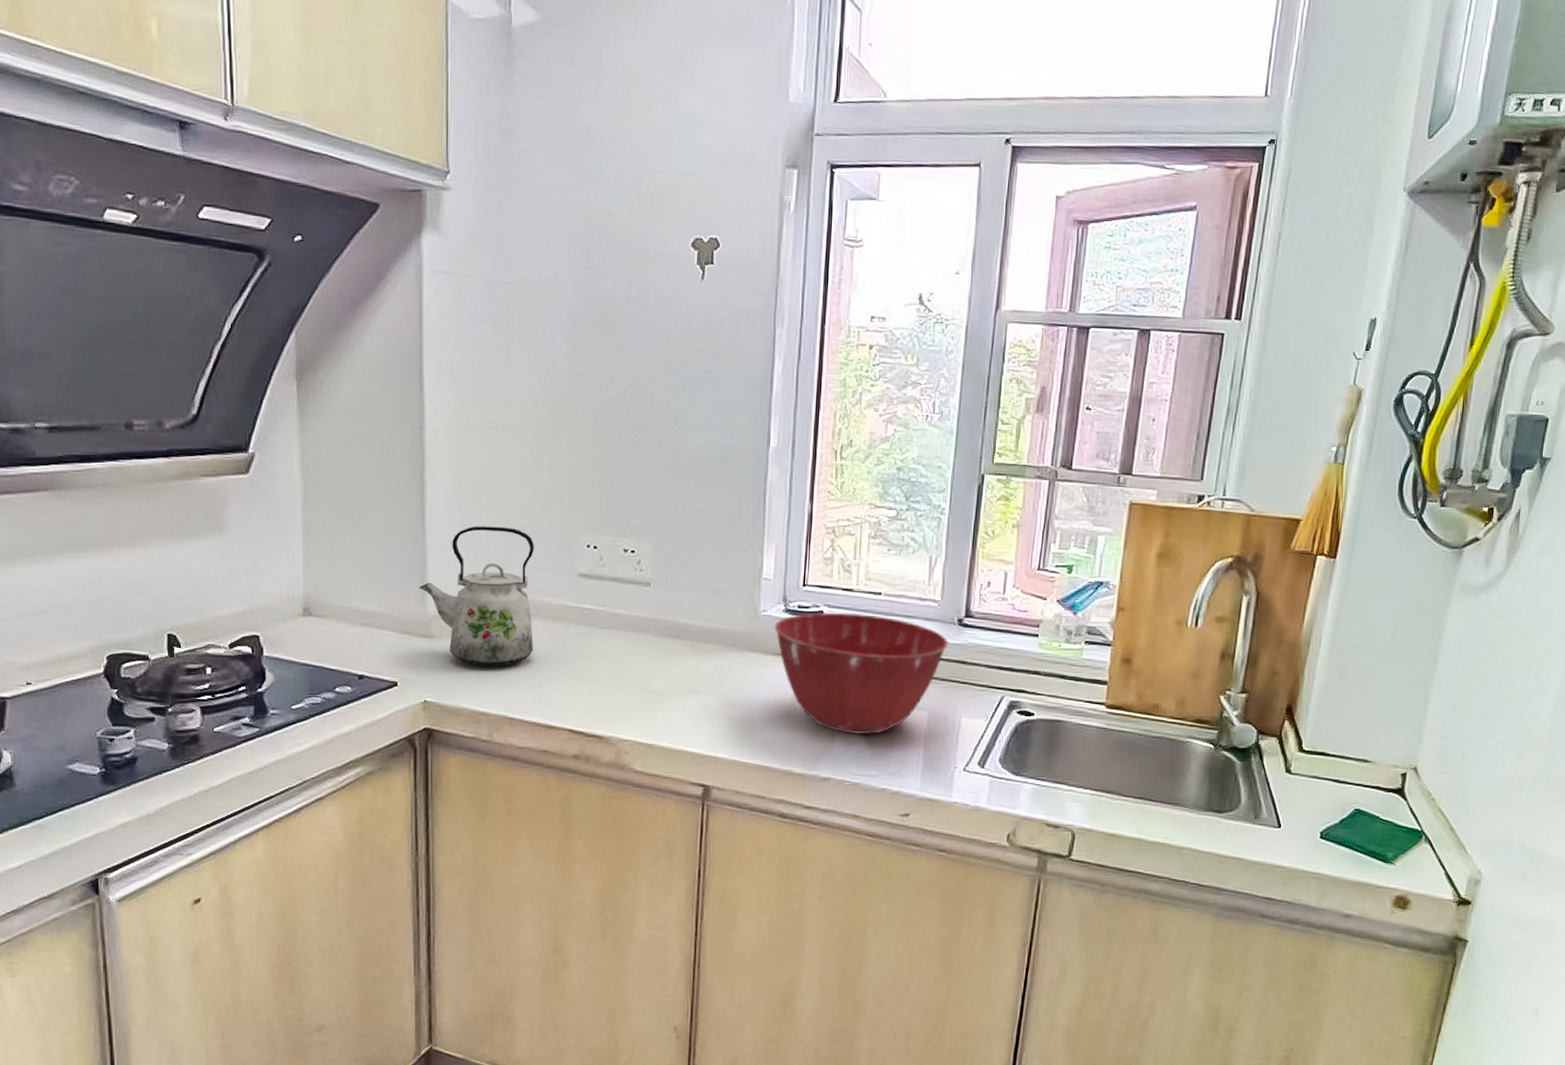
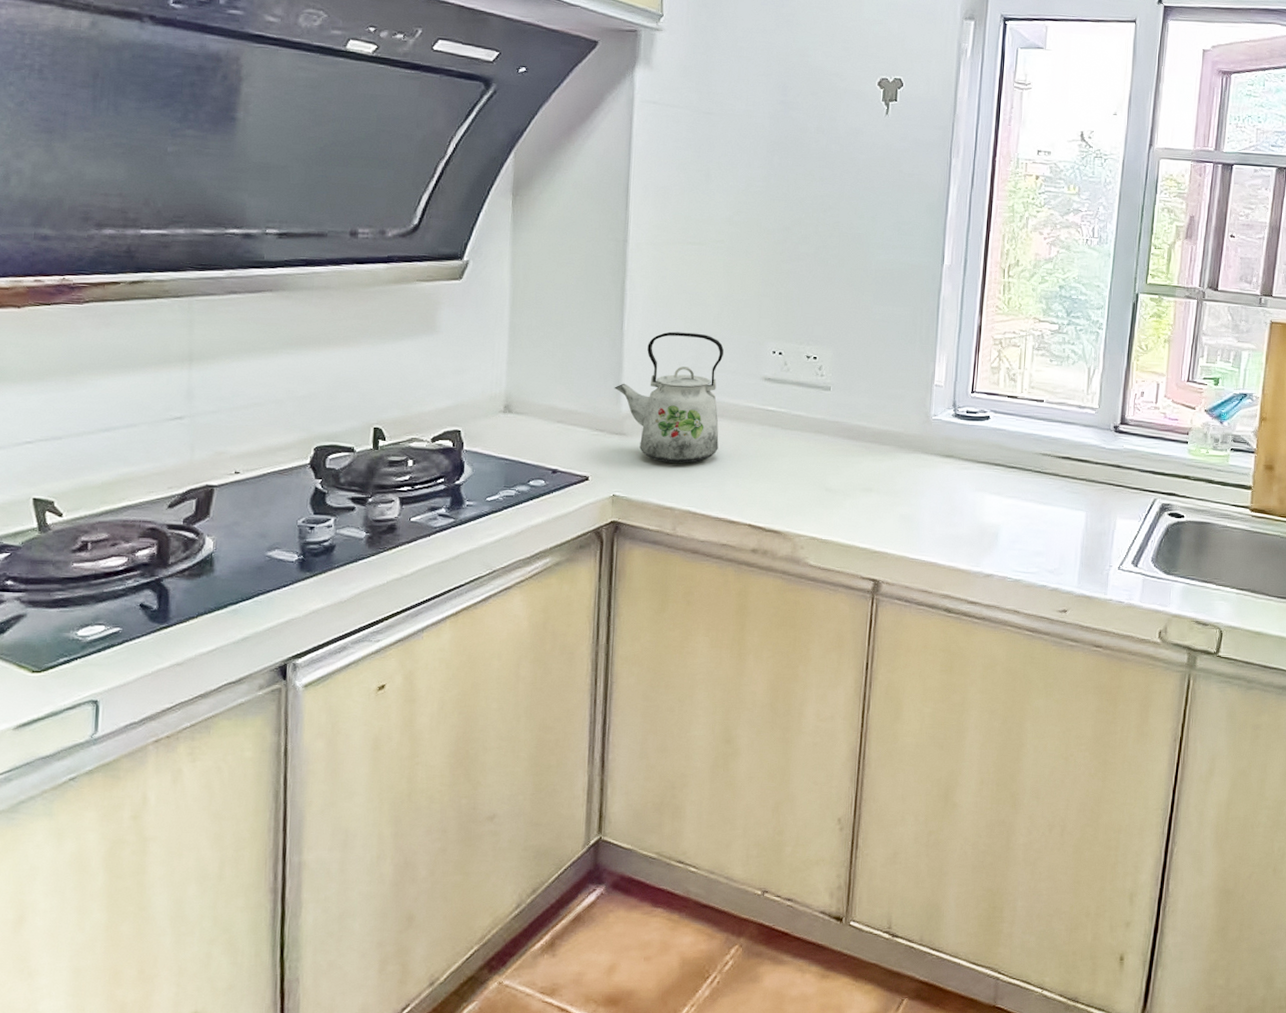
mixing bowl: present [774,612,948,735] -> none [944,417,1105,534]

